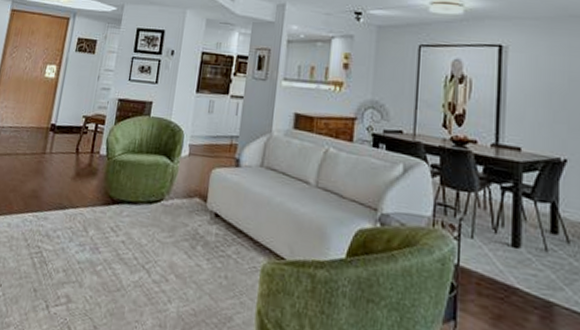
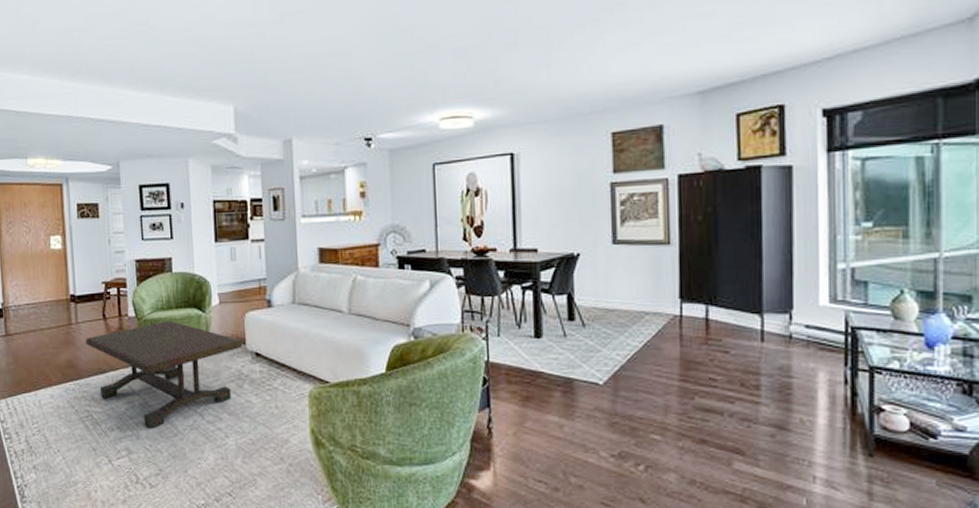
coffee table: none [54,164,204,279] -> present [85,320,243,429]

